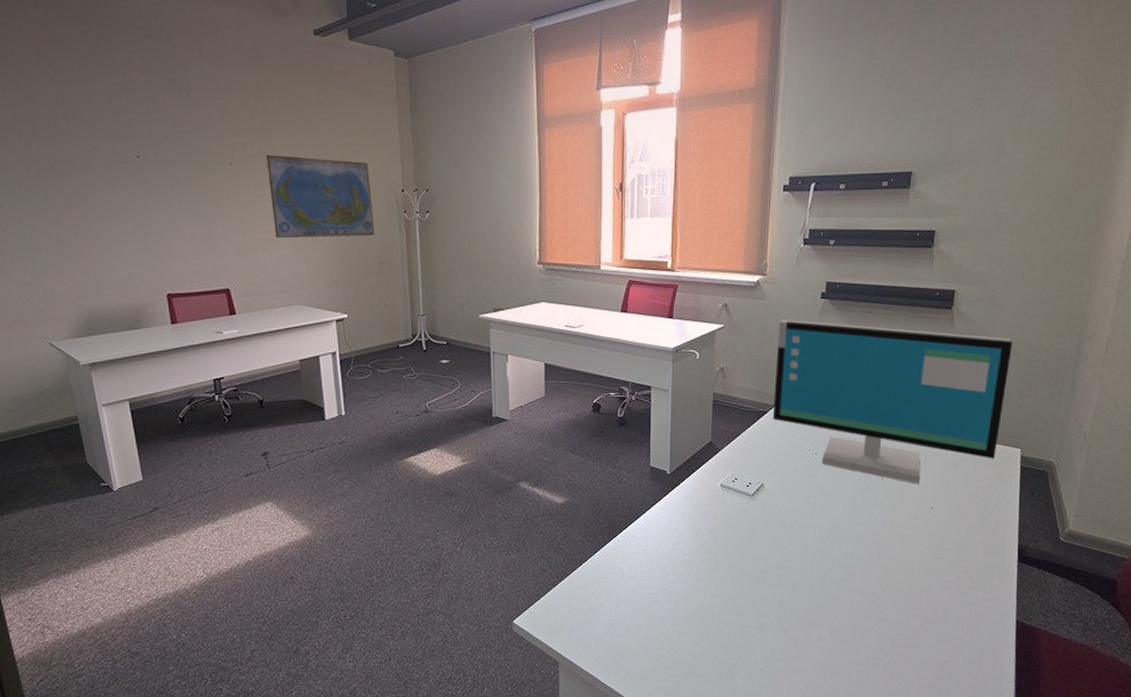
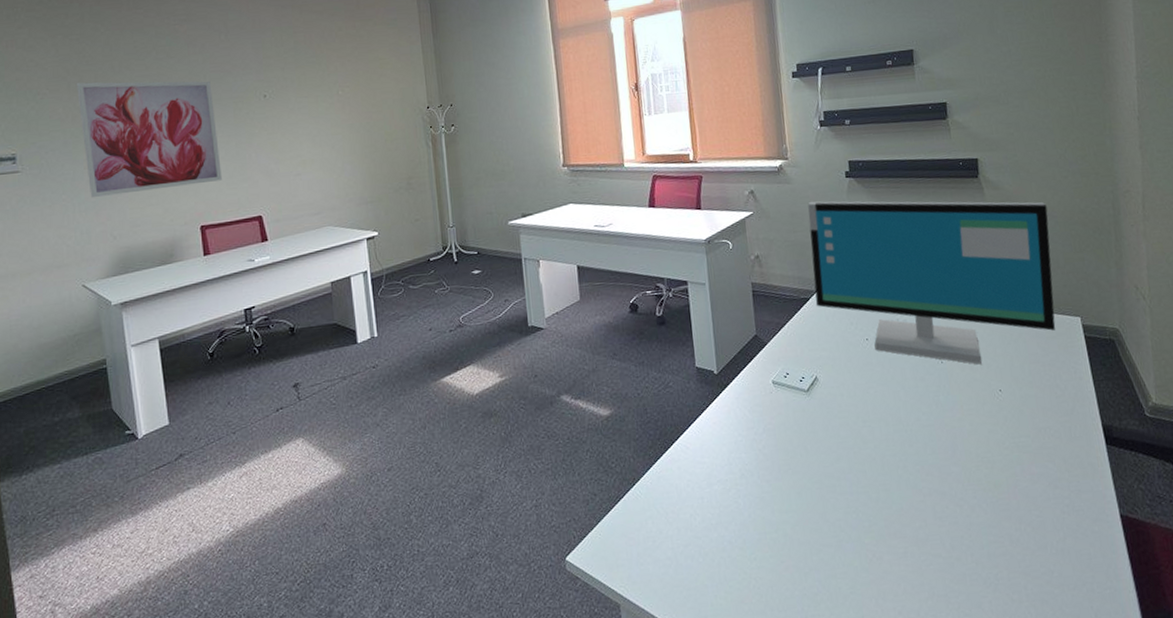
wall art: none [27,132,188,257] -> present [76,81,222,198]
world map: present [265,155,375,239] -> none [297,83,403,163]

